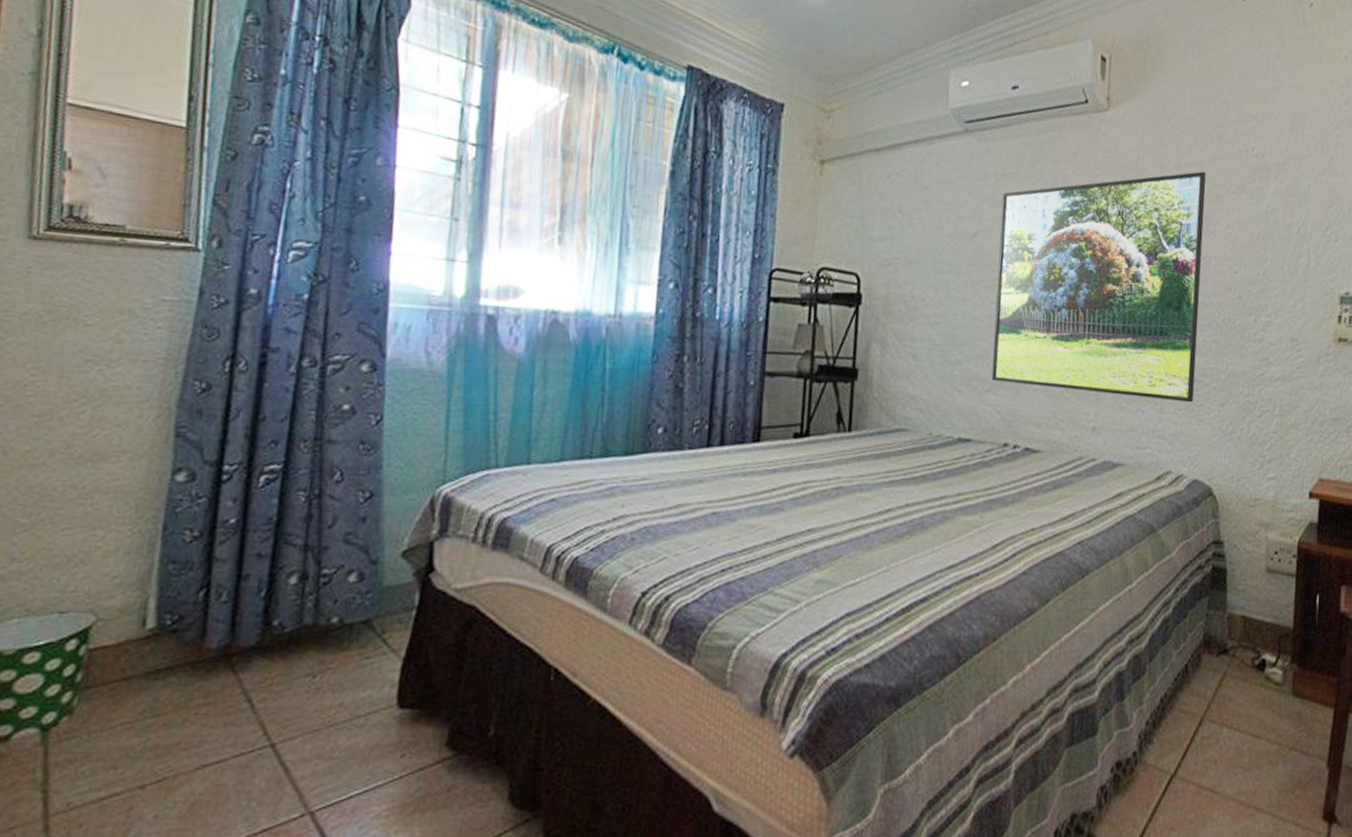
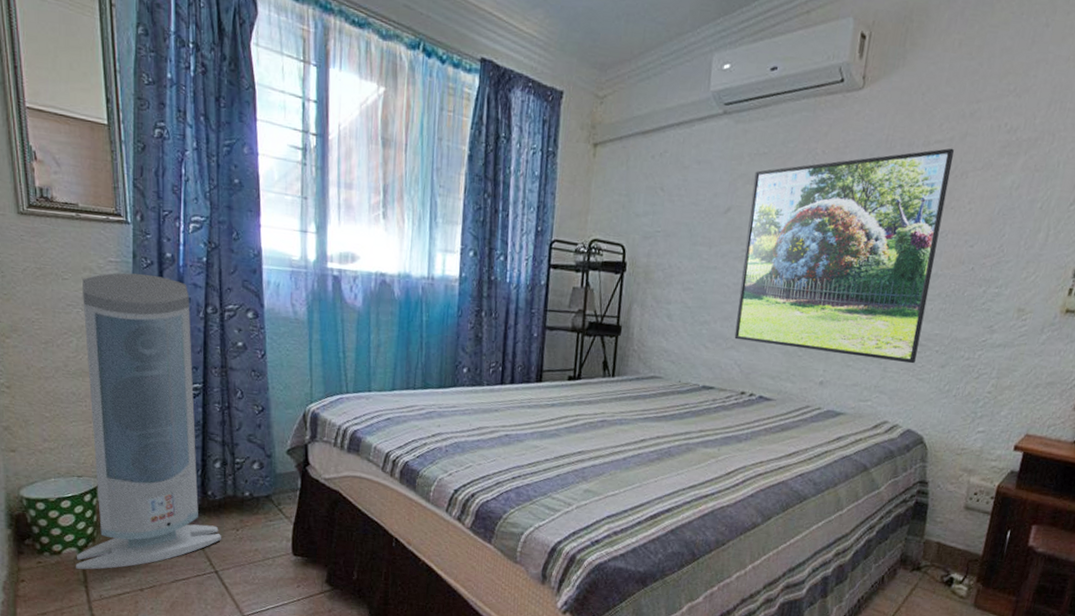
air purifier: none [32,315,287,763] -> present [76,272,221,570]

